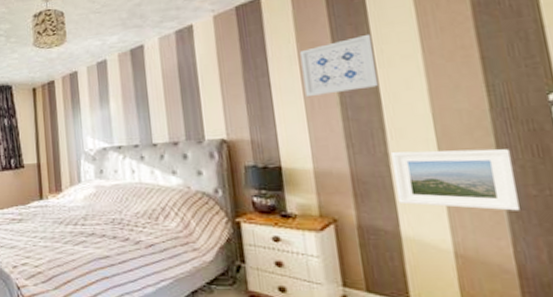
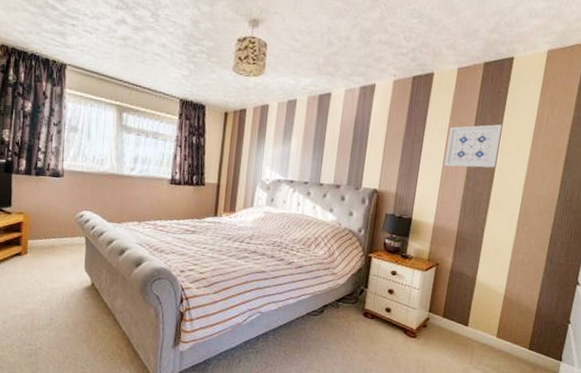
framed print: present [390,148,520,211] -> none [481,220,560,273]

